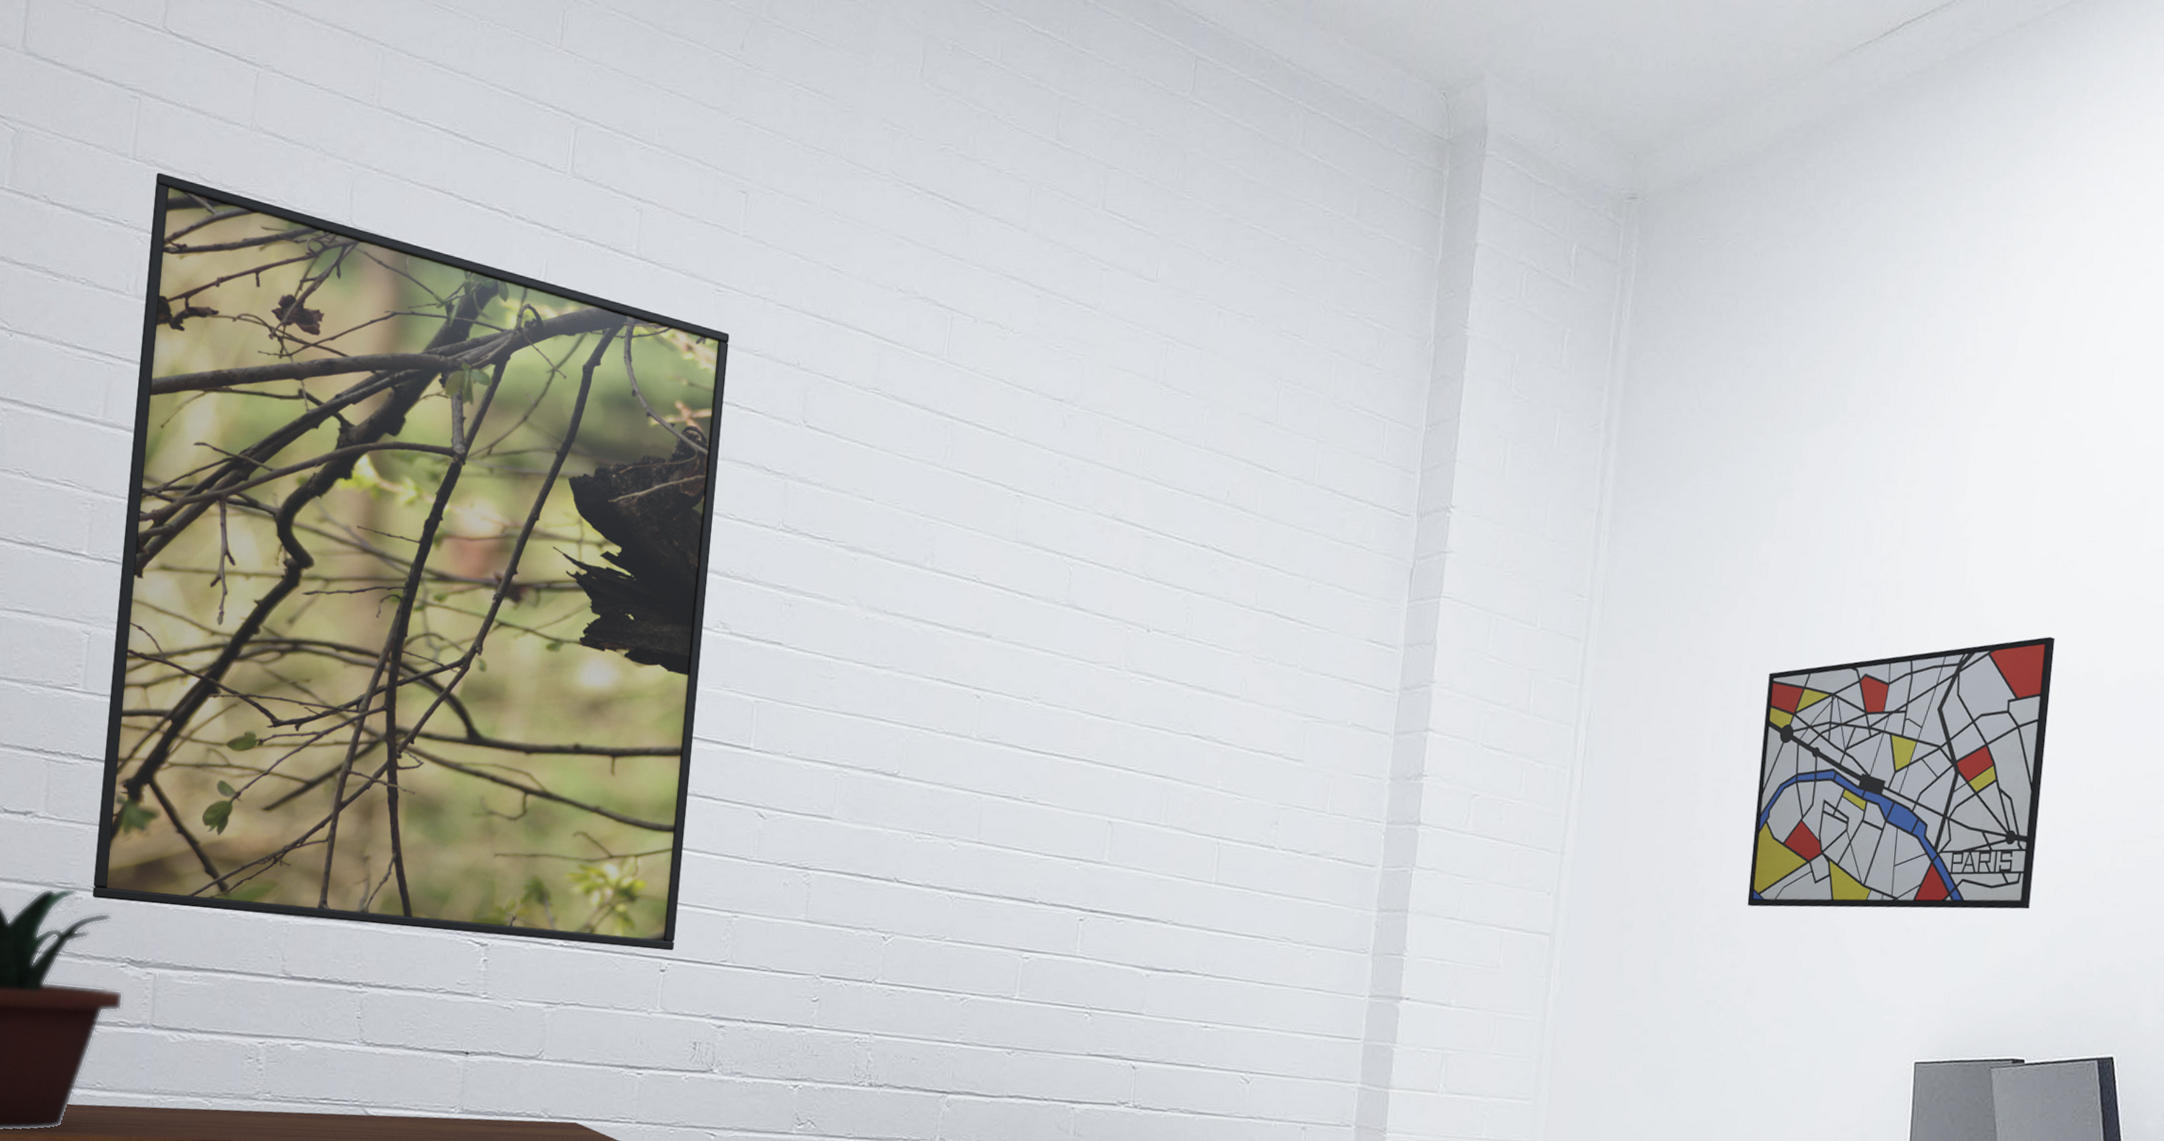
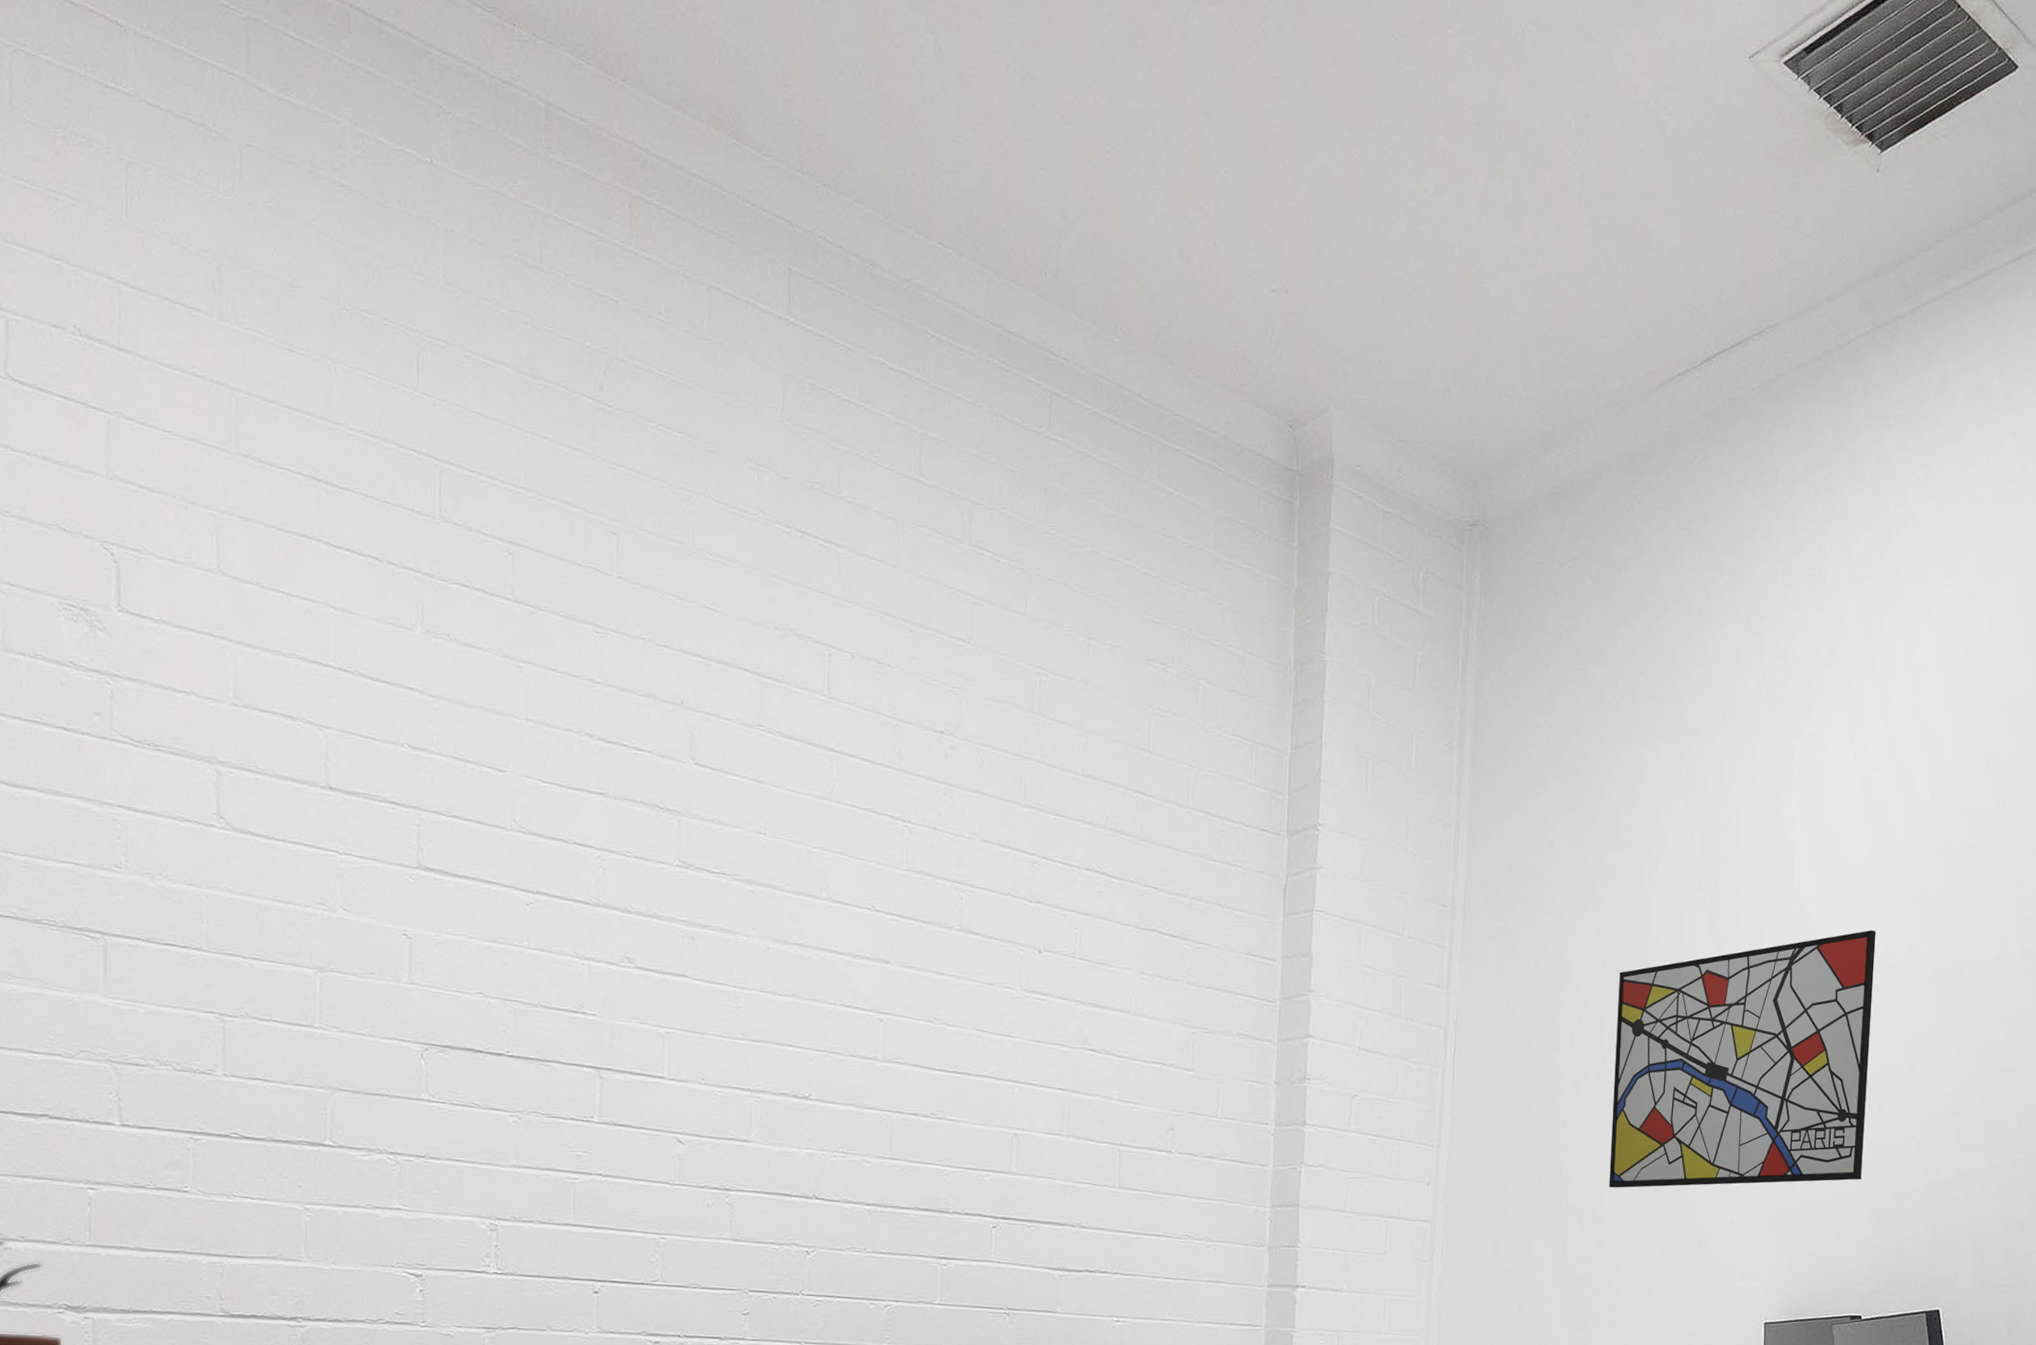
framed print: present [92,172,730,951] -> none [13,523,612,1273]

